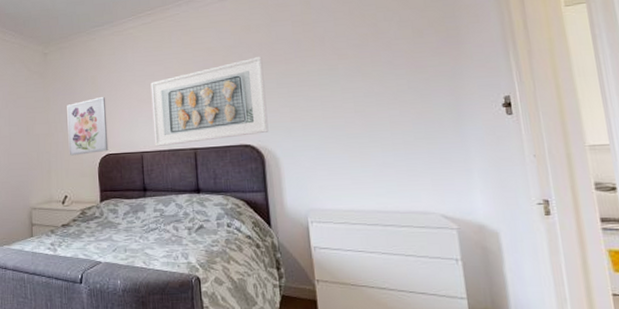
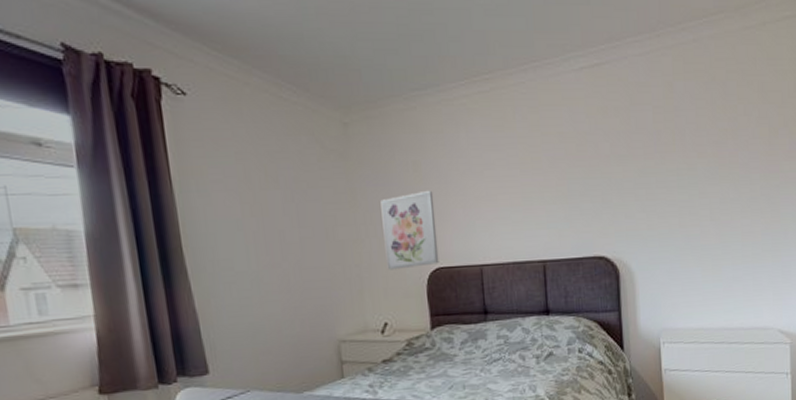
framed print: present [150,57,269,147] -> none [490,148,625,259]

